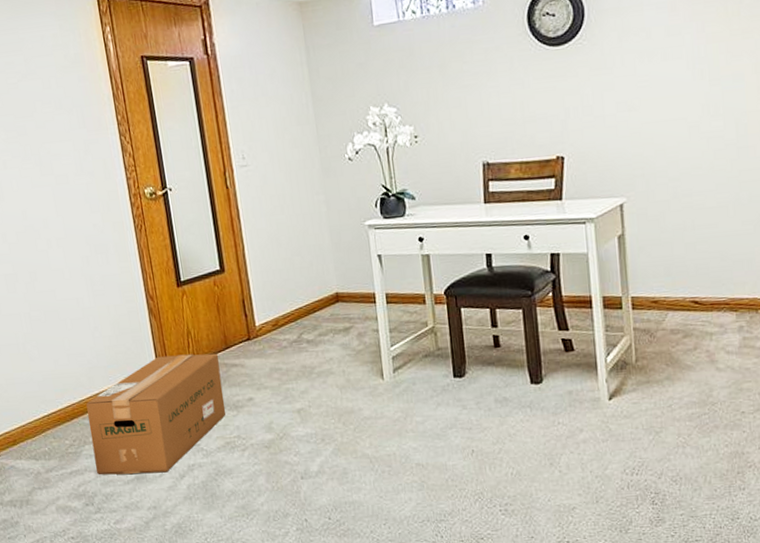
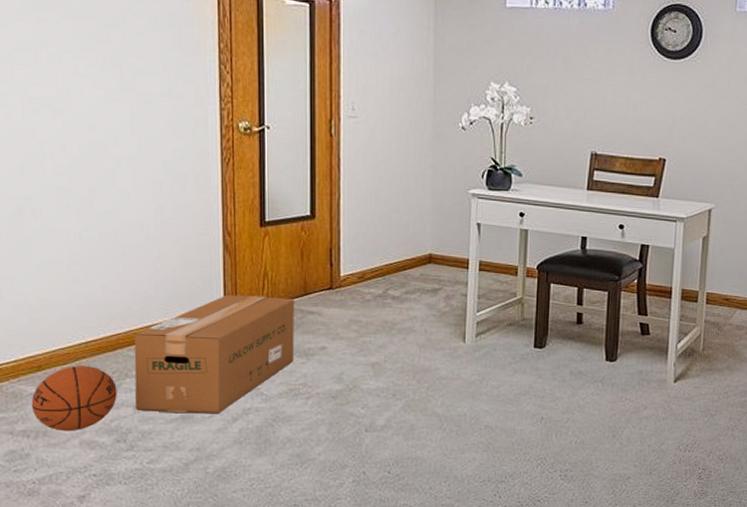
basketball: none [12,436,81,499] -> present [31,366,117,432]

